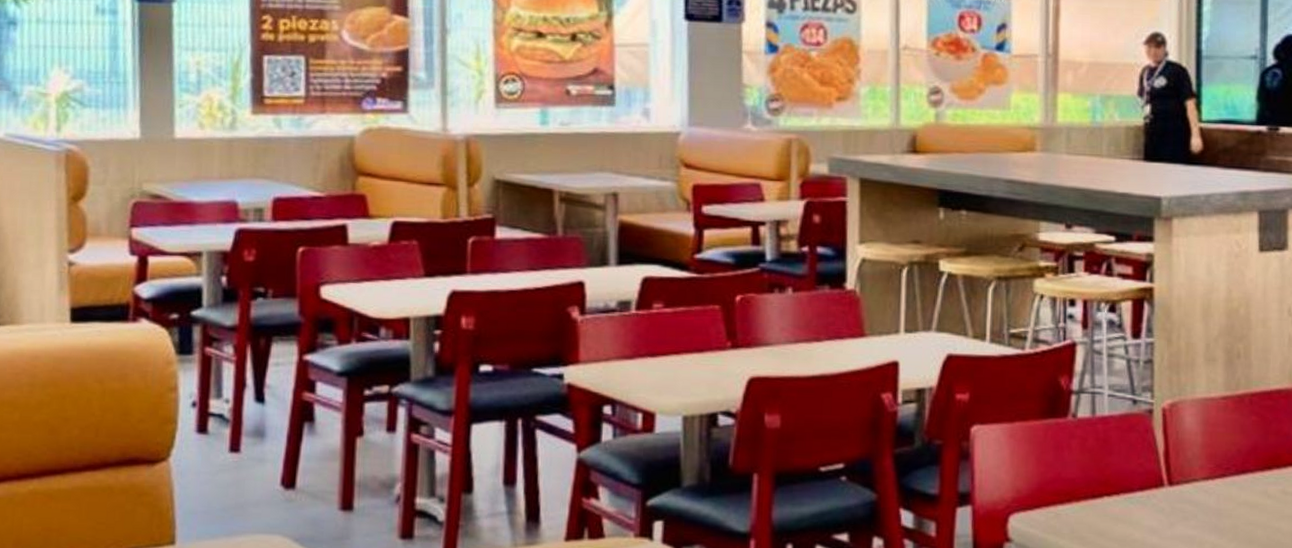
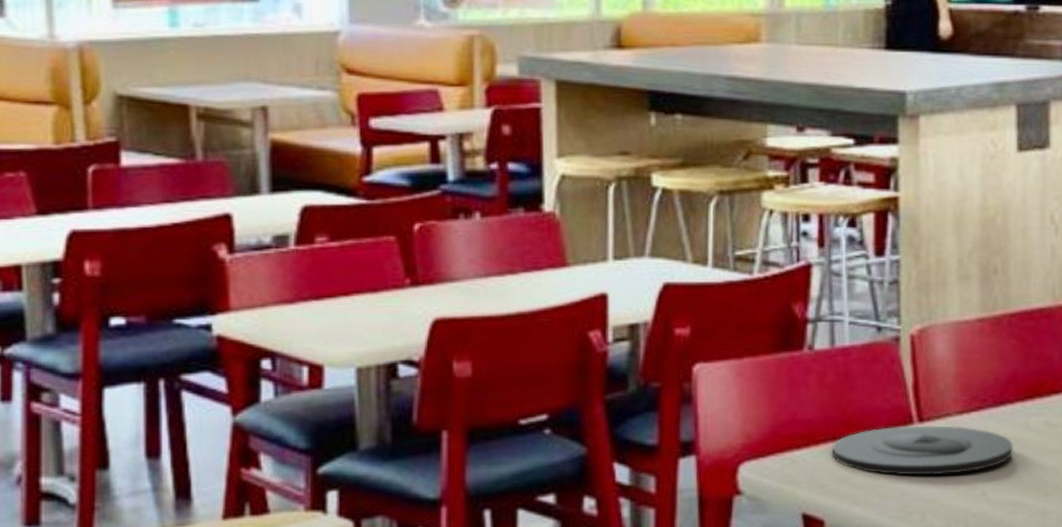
plate: none [1091,488,1254,534] -> present [832,425,1014,476]

